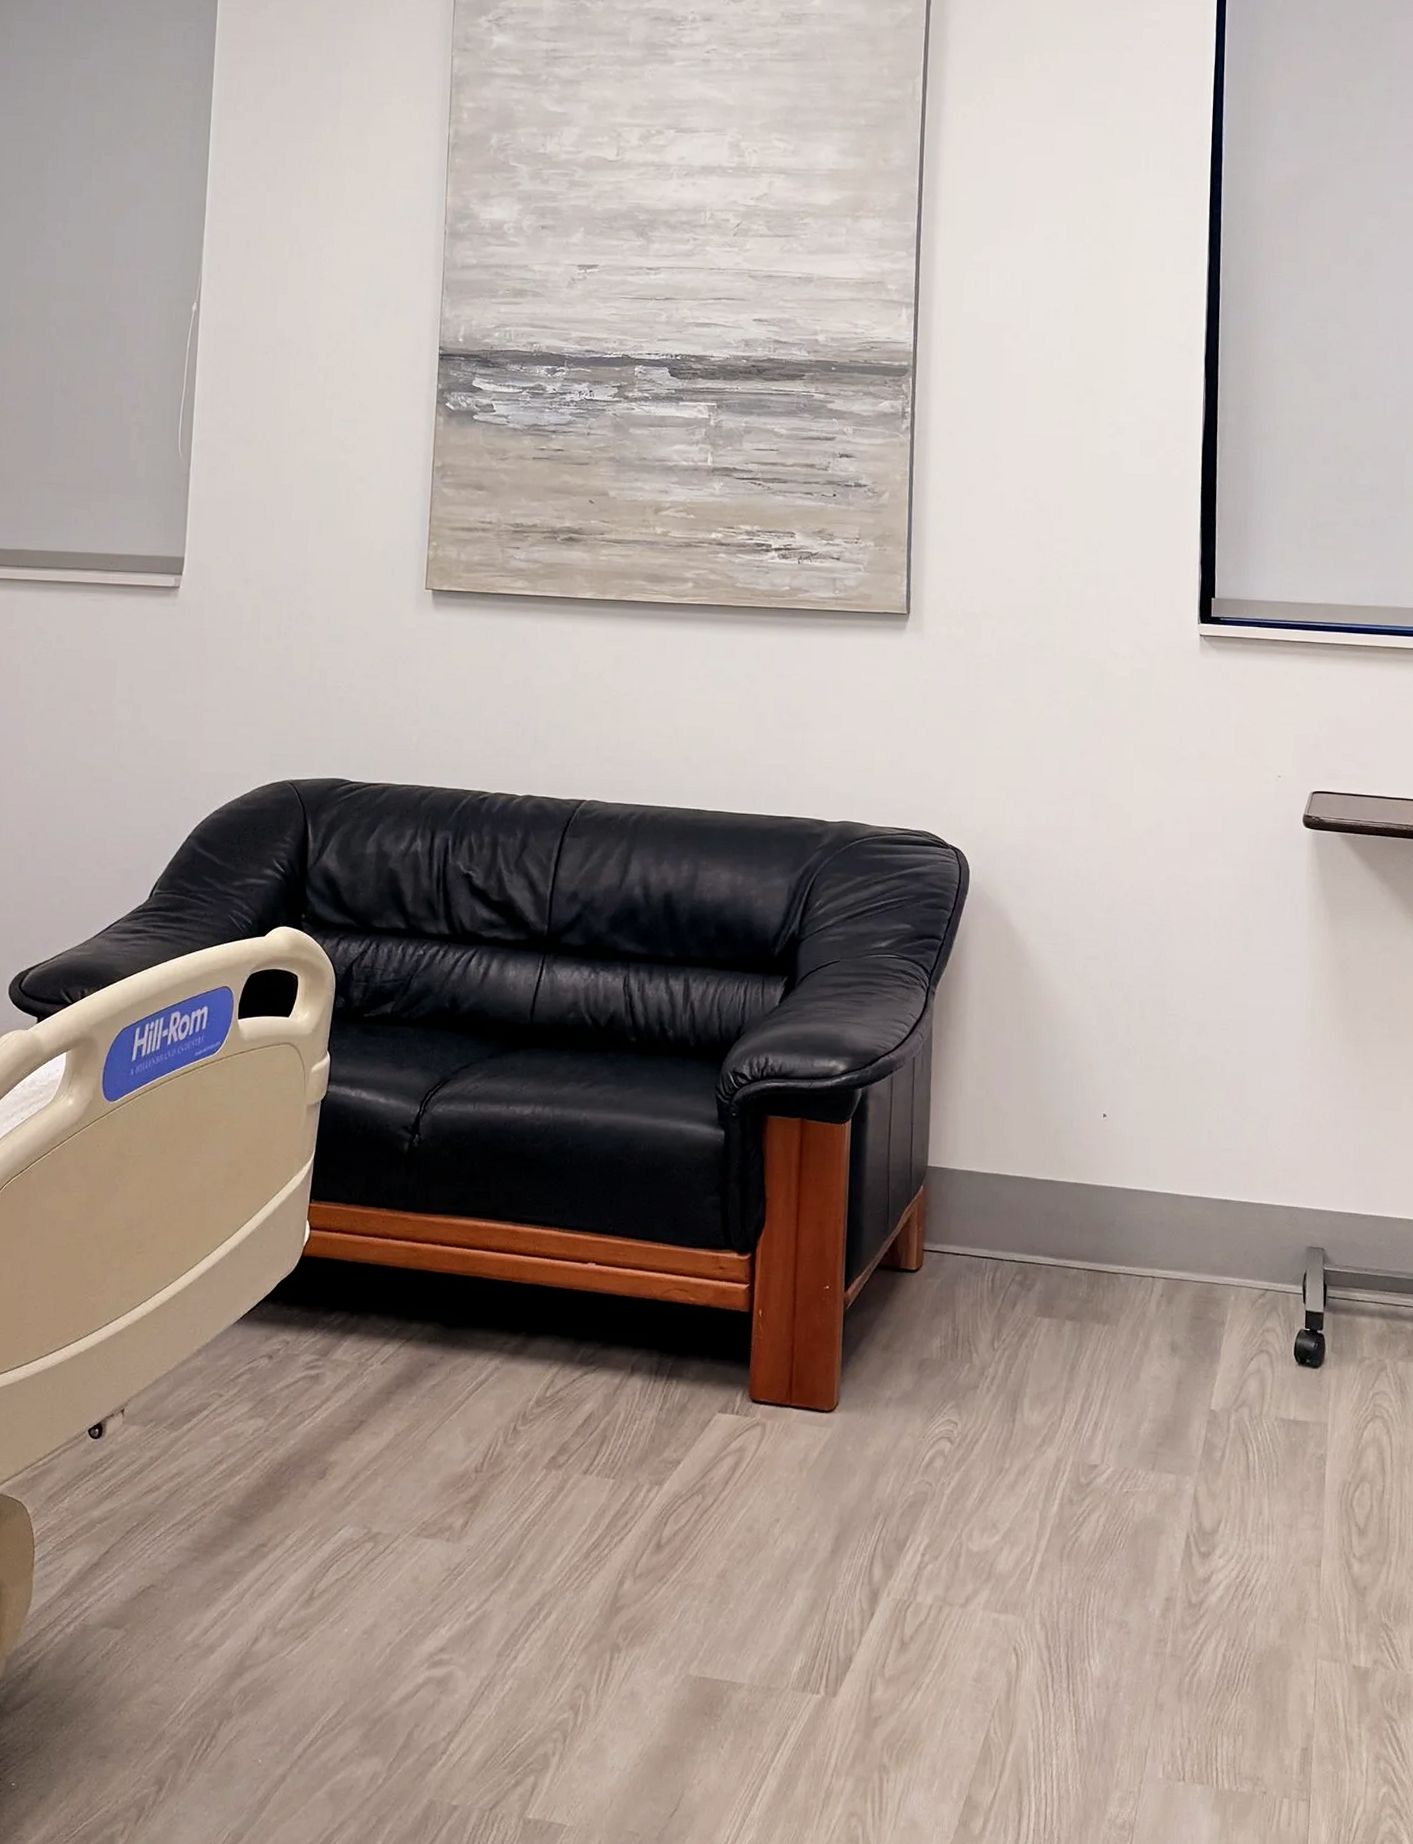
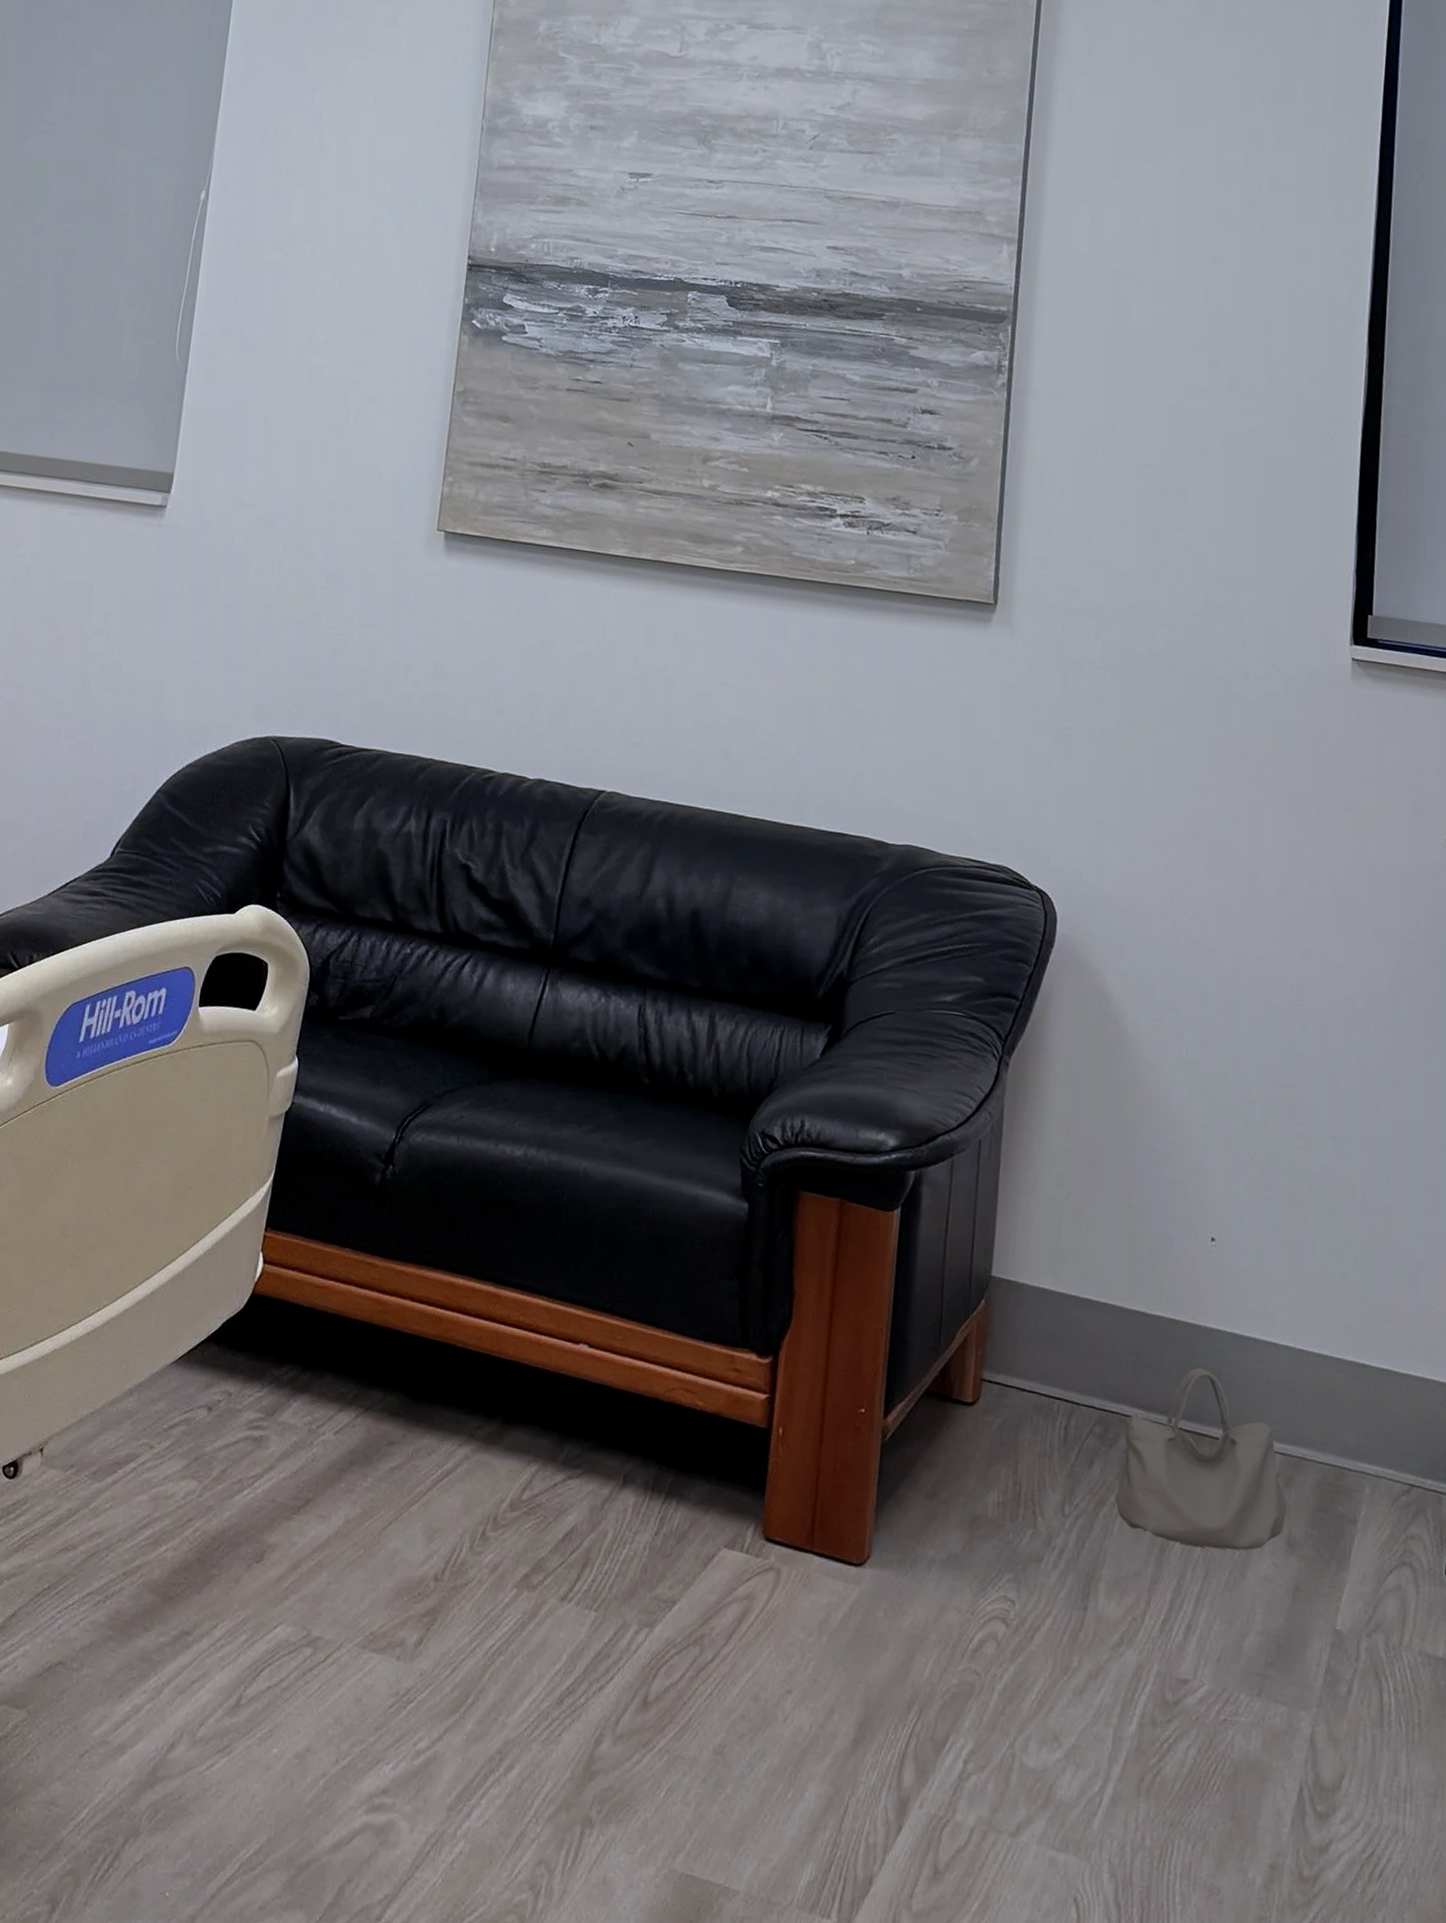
handbag: none [1034,1218,1170,1360] -> present [1115,1367,1287,1551]

